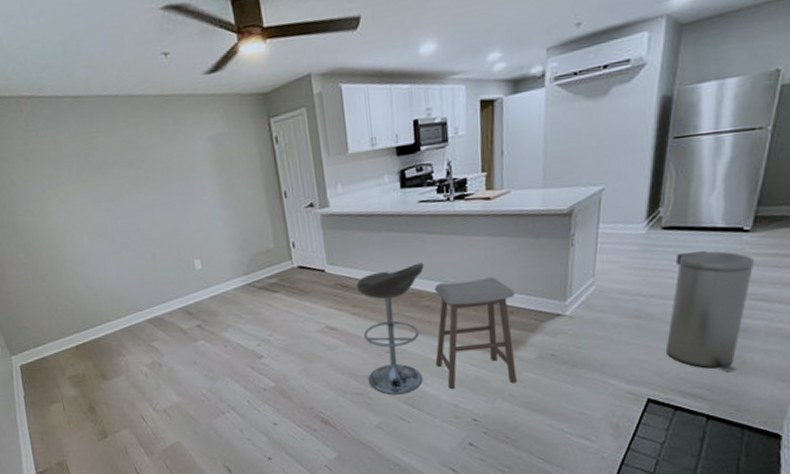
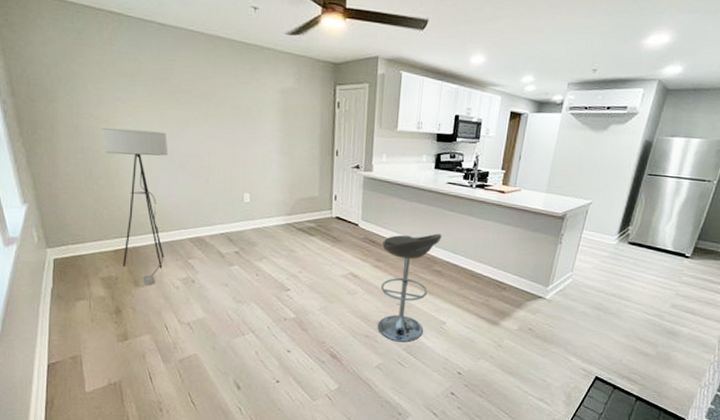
floor lamp: none [38,212,127,377] -> present [101,128,168,285]
bar stool: present [434,277,517,389] -> none [436,254,510,348]
pedal bin: present [665,251,755,372] -> none [615,265,690,364]

